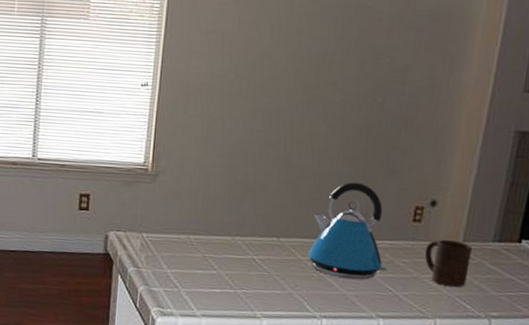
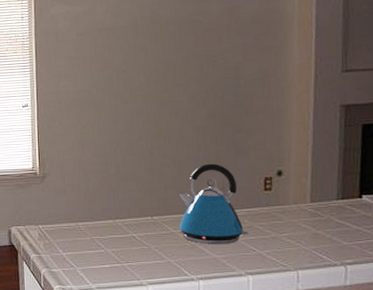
cup: present [424,240,472,287] -> none [278,203,320,241]

